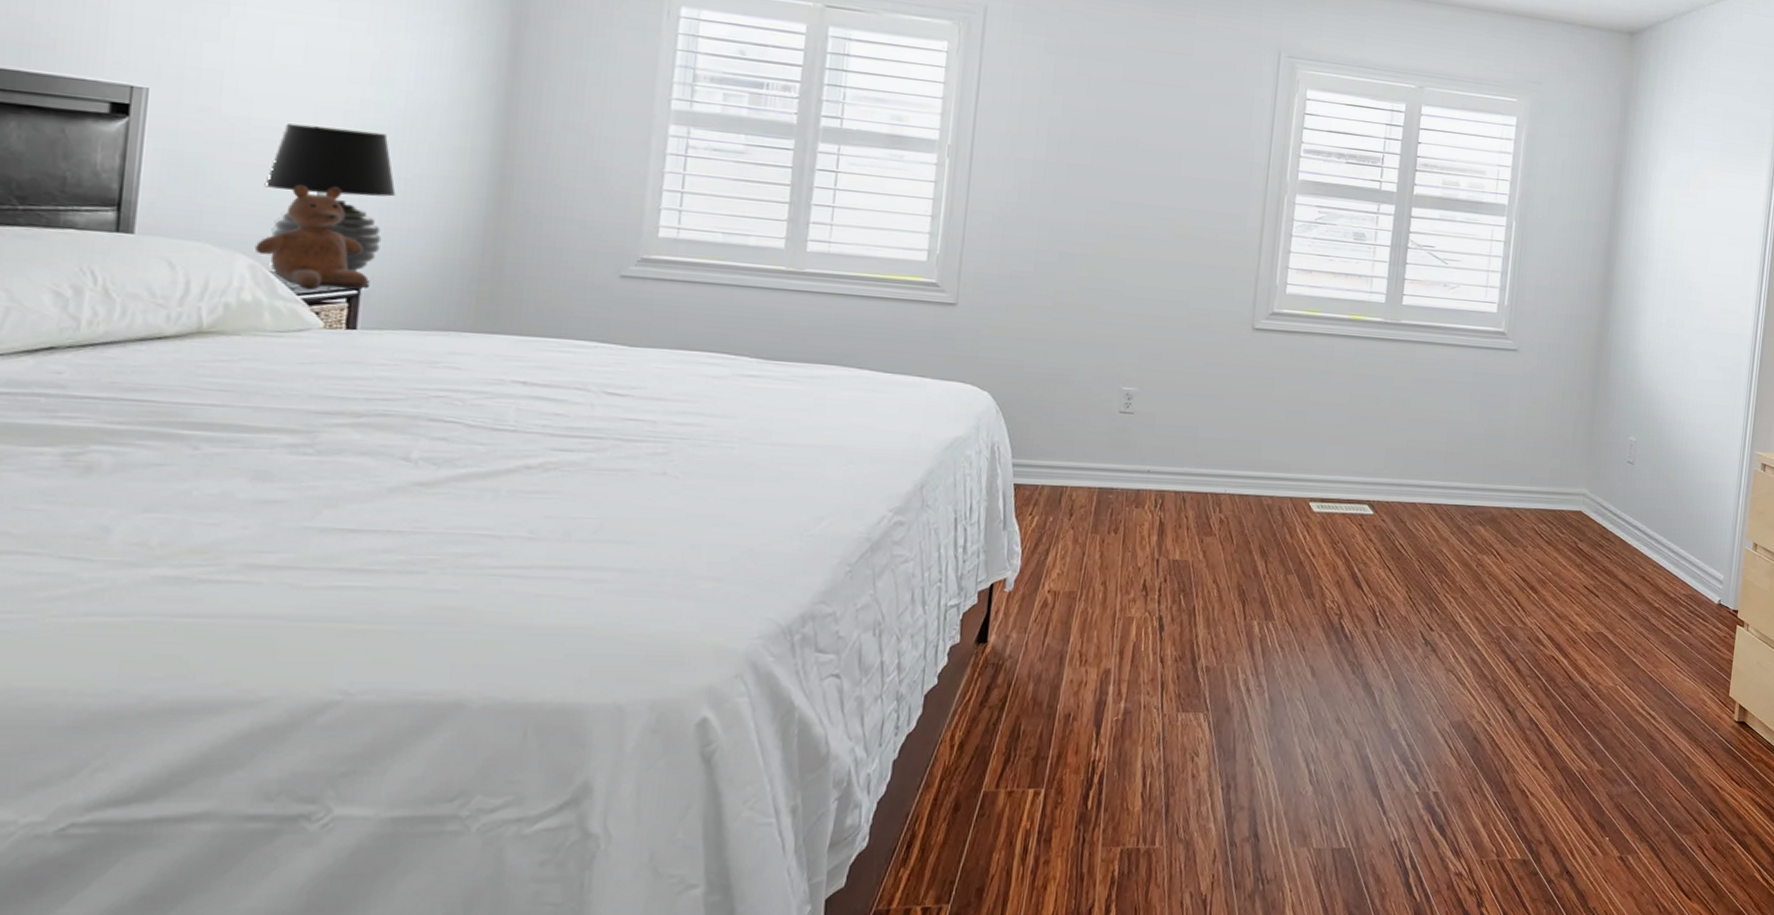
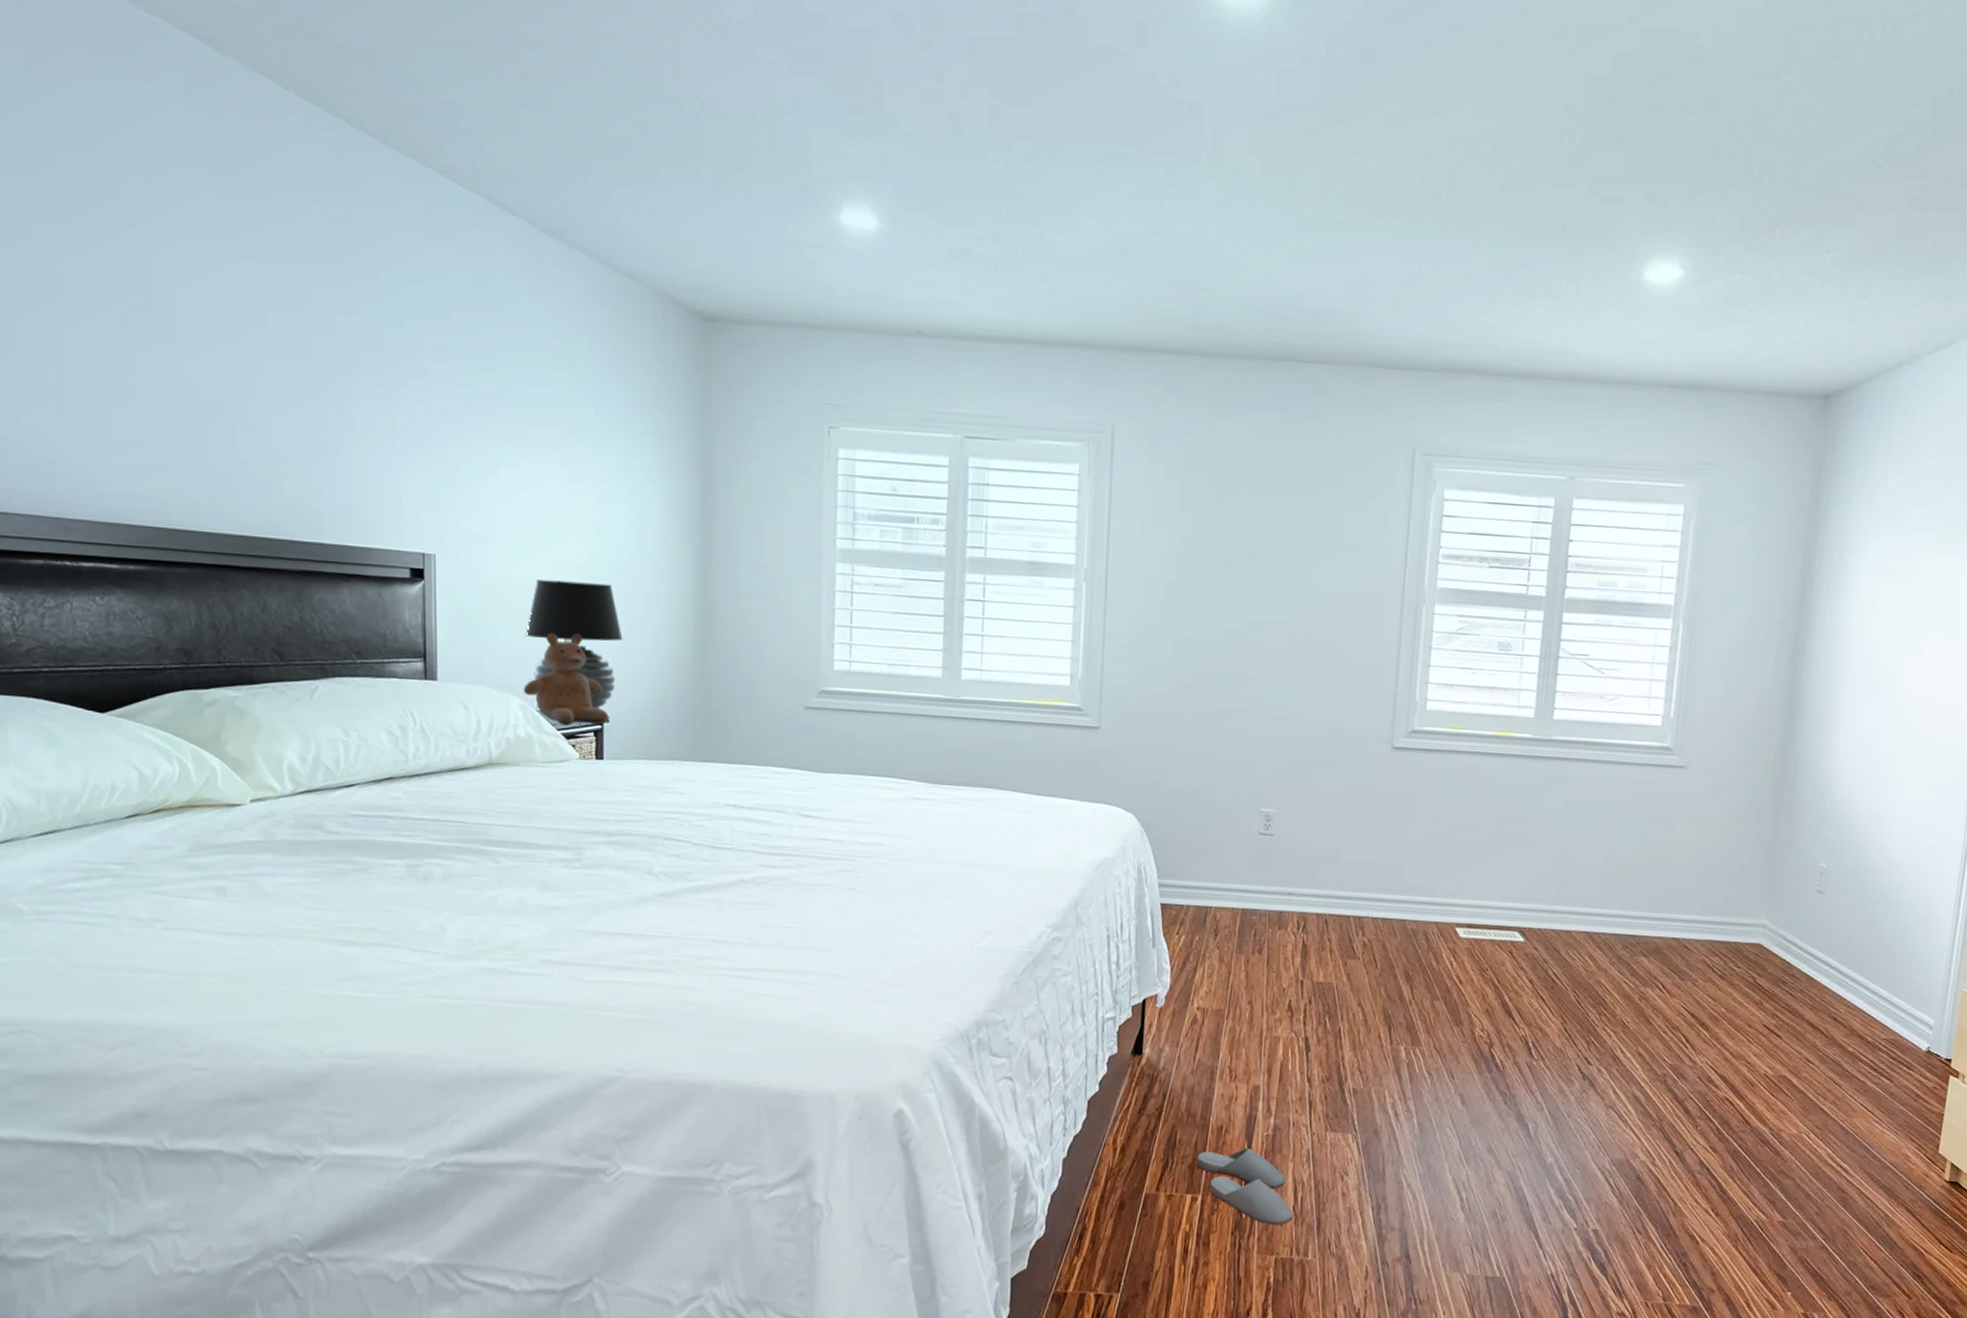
slippers: none [1041,735,1142,815] -> present [1197,1148,1294,1225]

